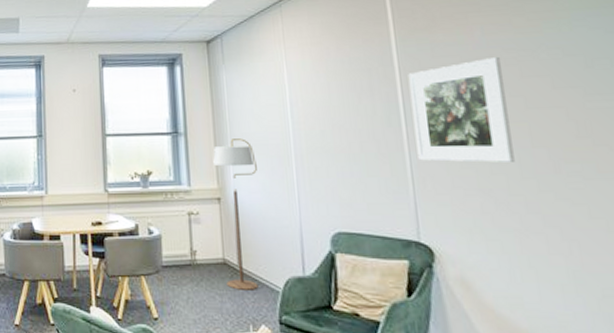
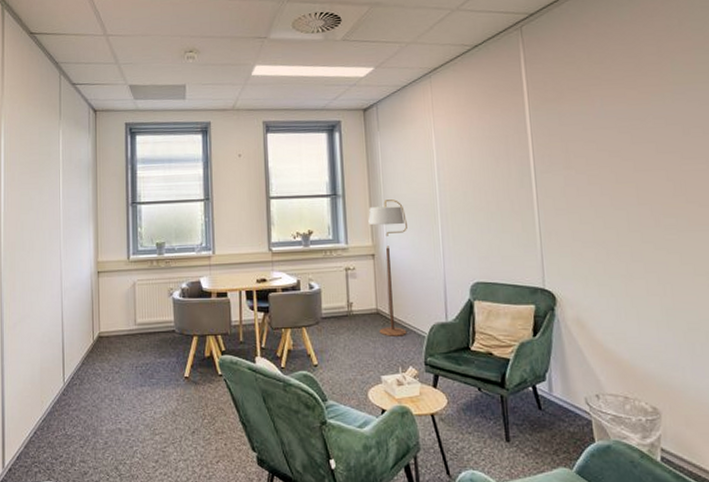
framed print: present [408,56,515,163] -> none [539,125,624,218]

